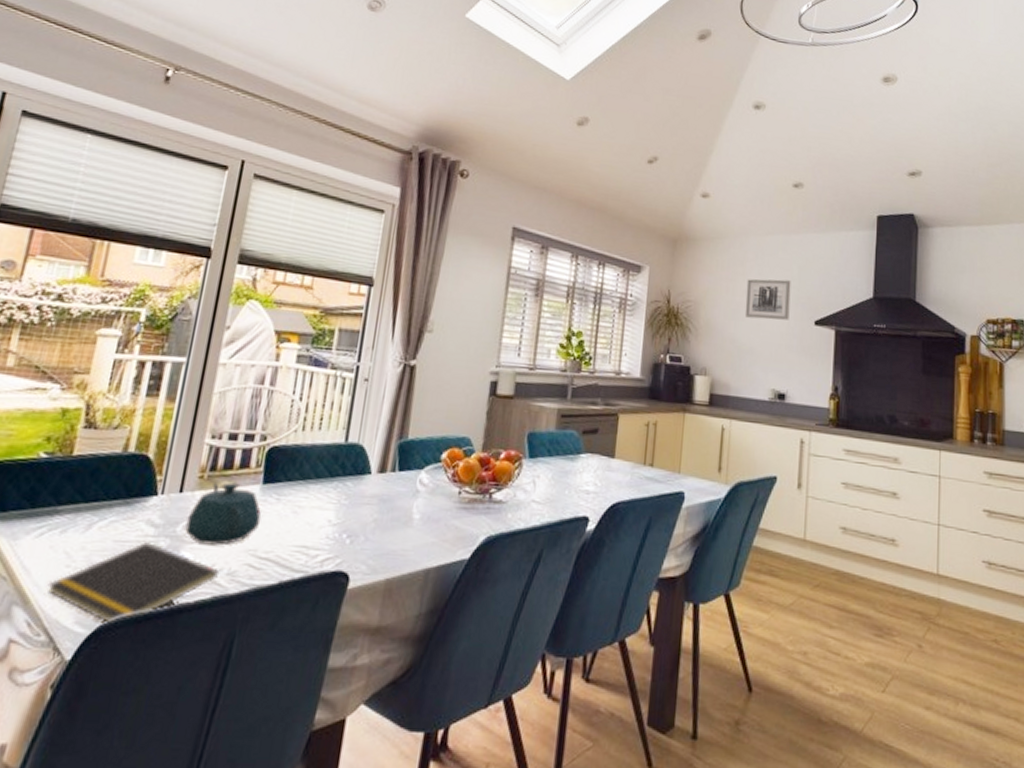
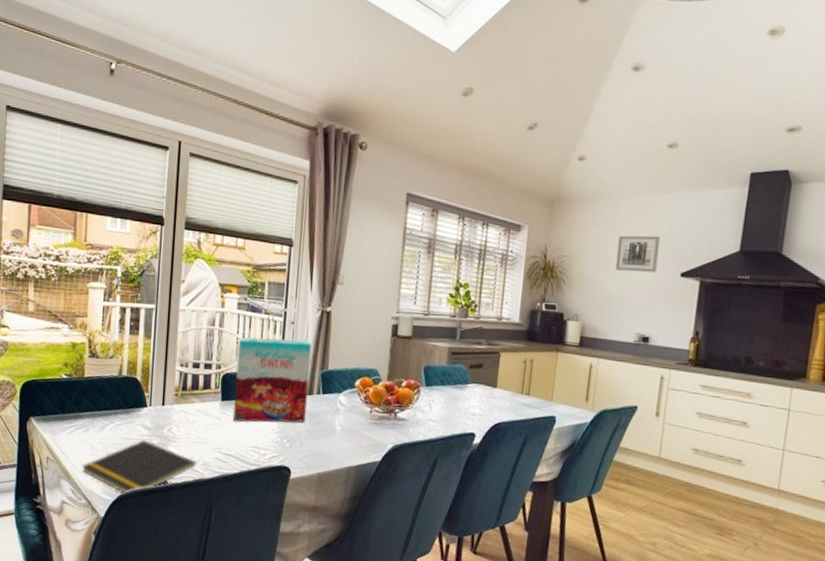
teapot: present [185,482,261,546] -> none [169,399,223,444]
cereal box: none [275,398,390,513] -> present [232,337,312,423]

